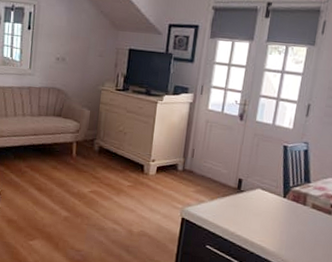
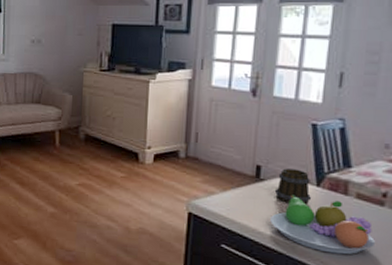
fruit bowl: none [246,204,323,254] -> present [270,195,375,255]
mug: none [251,182,279,213] -> present [274,168,311,205]

